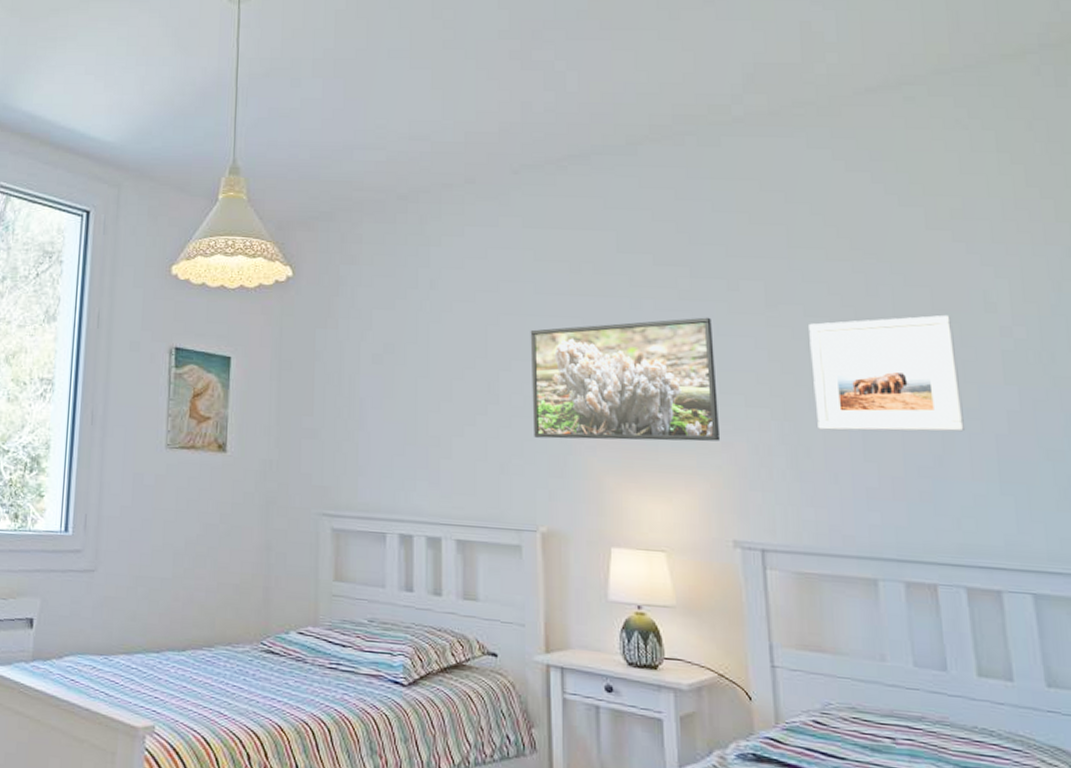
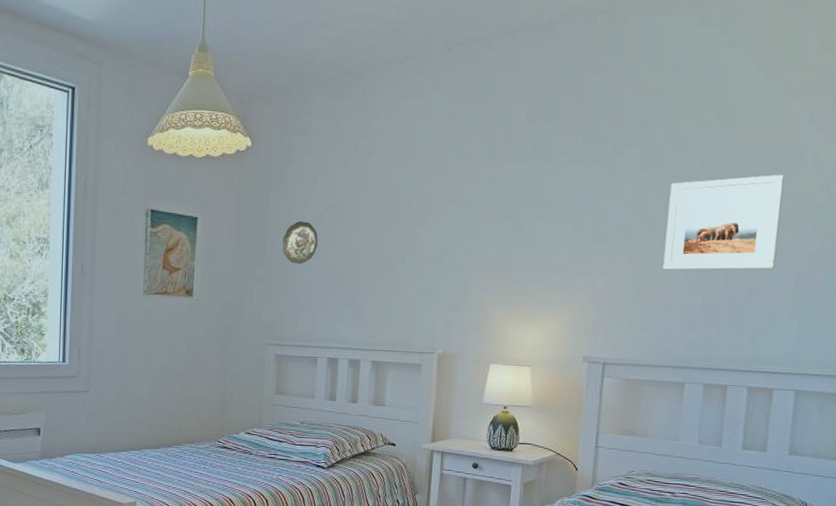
decorative plate: none [334,363,378,415] -> present [282,221,319,265]
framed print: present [530,317,721,442] -> none [440,178,594,281]

